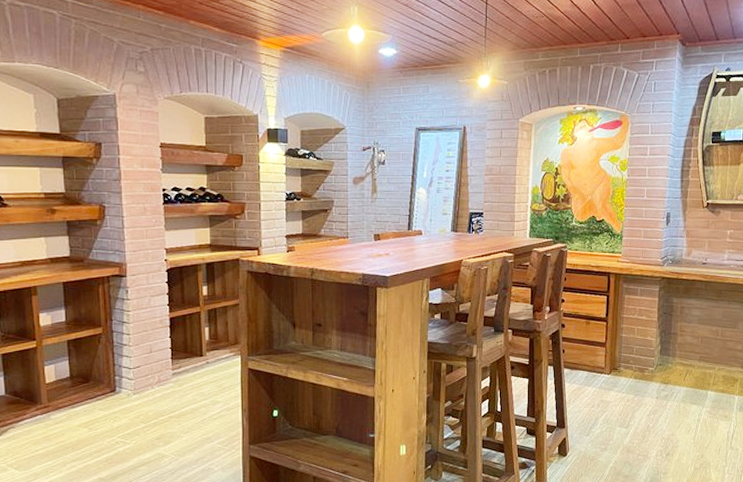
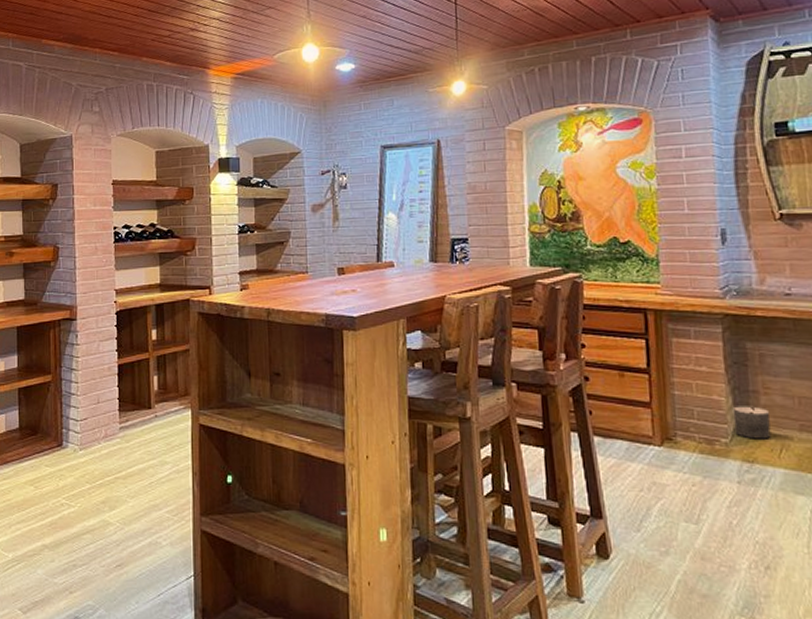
planter: none [659,344,682,367] -> present [733,406,771,439]

